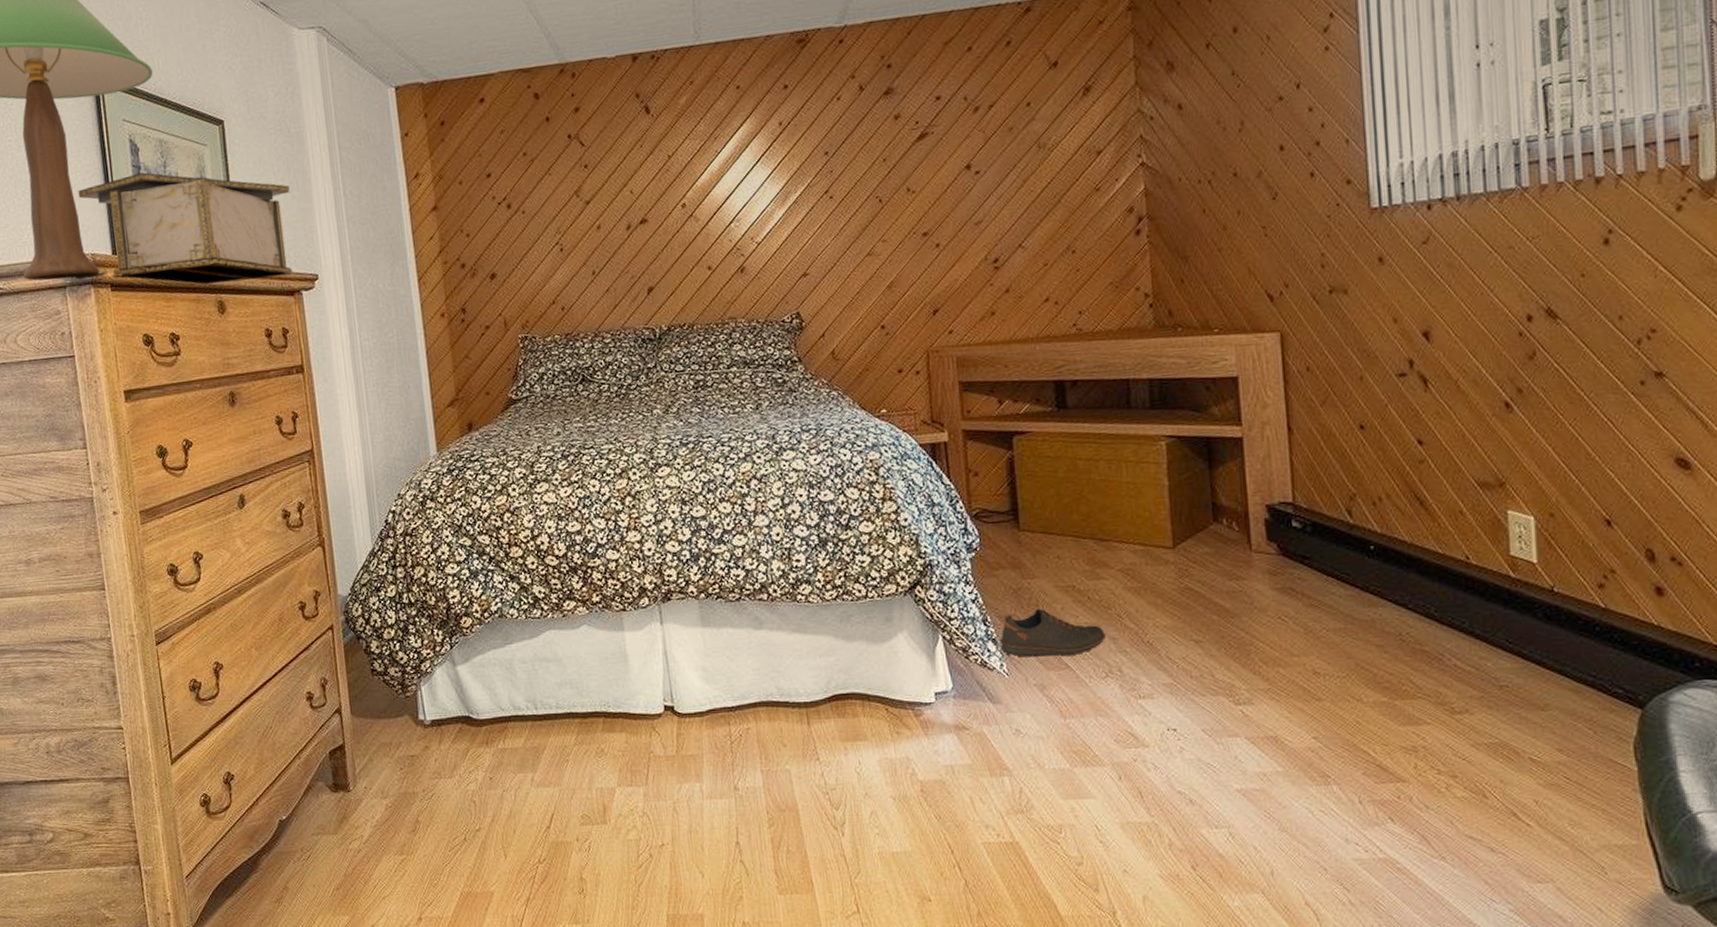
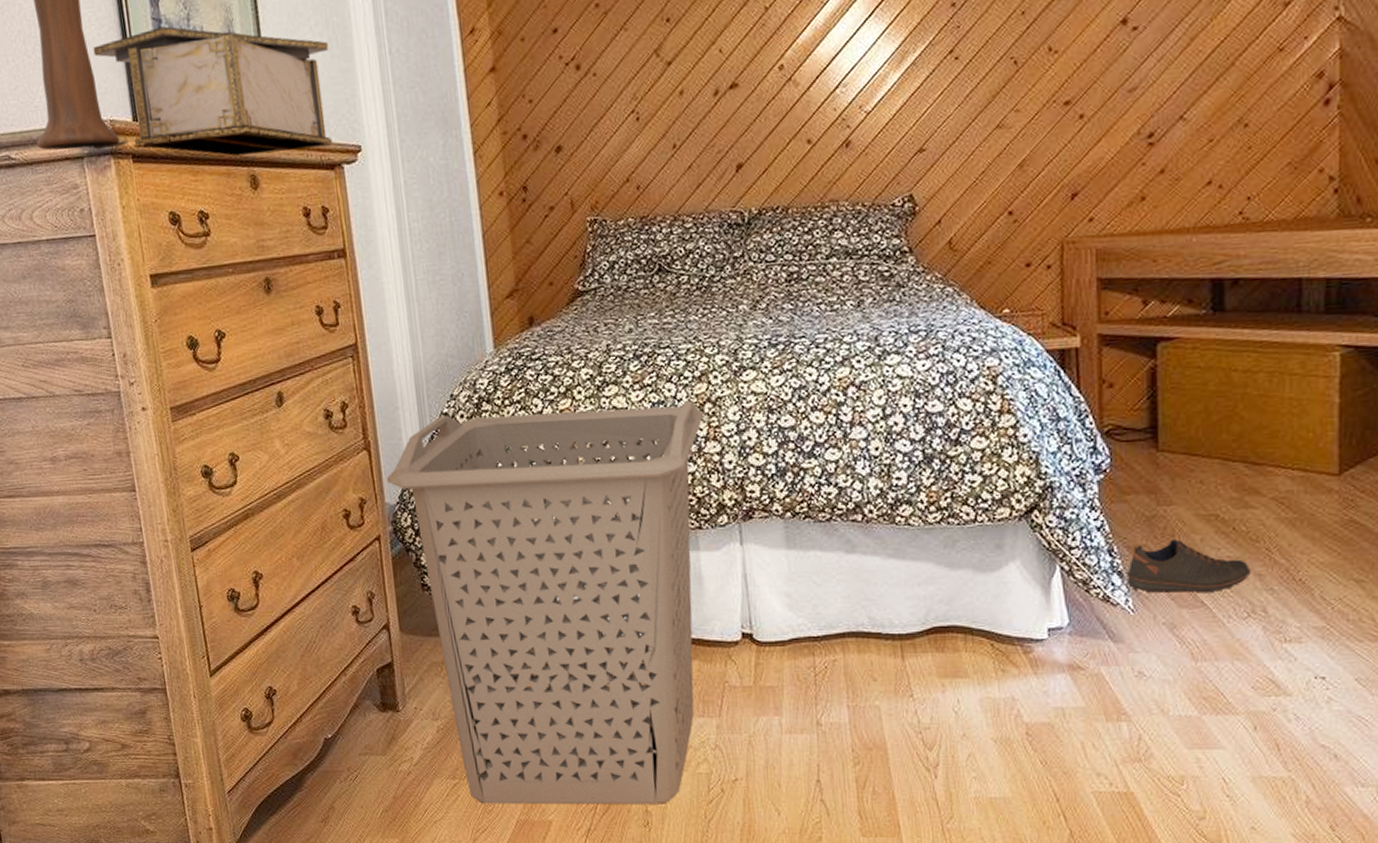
laundry basket: none [340,495,626,878] -> present [387,400,705,805]

